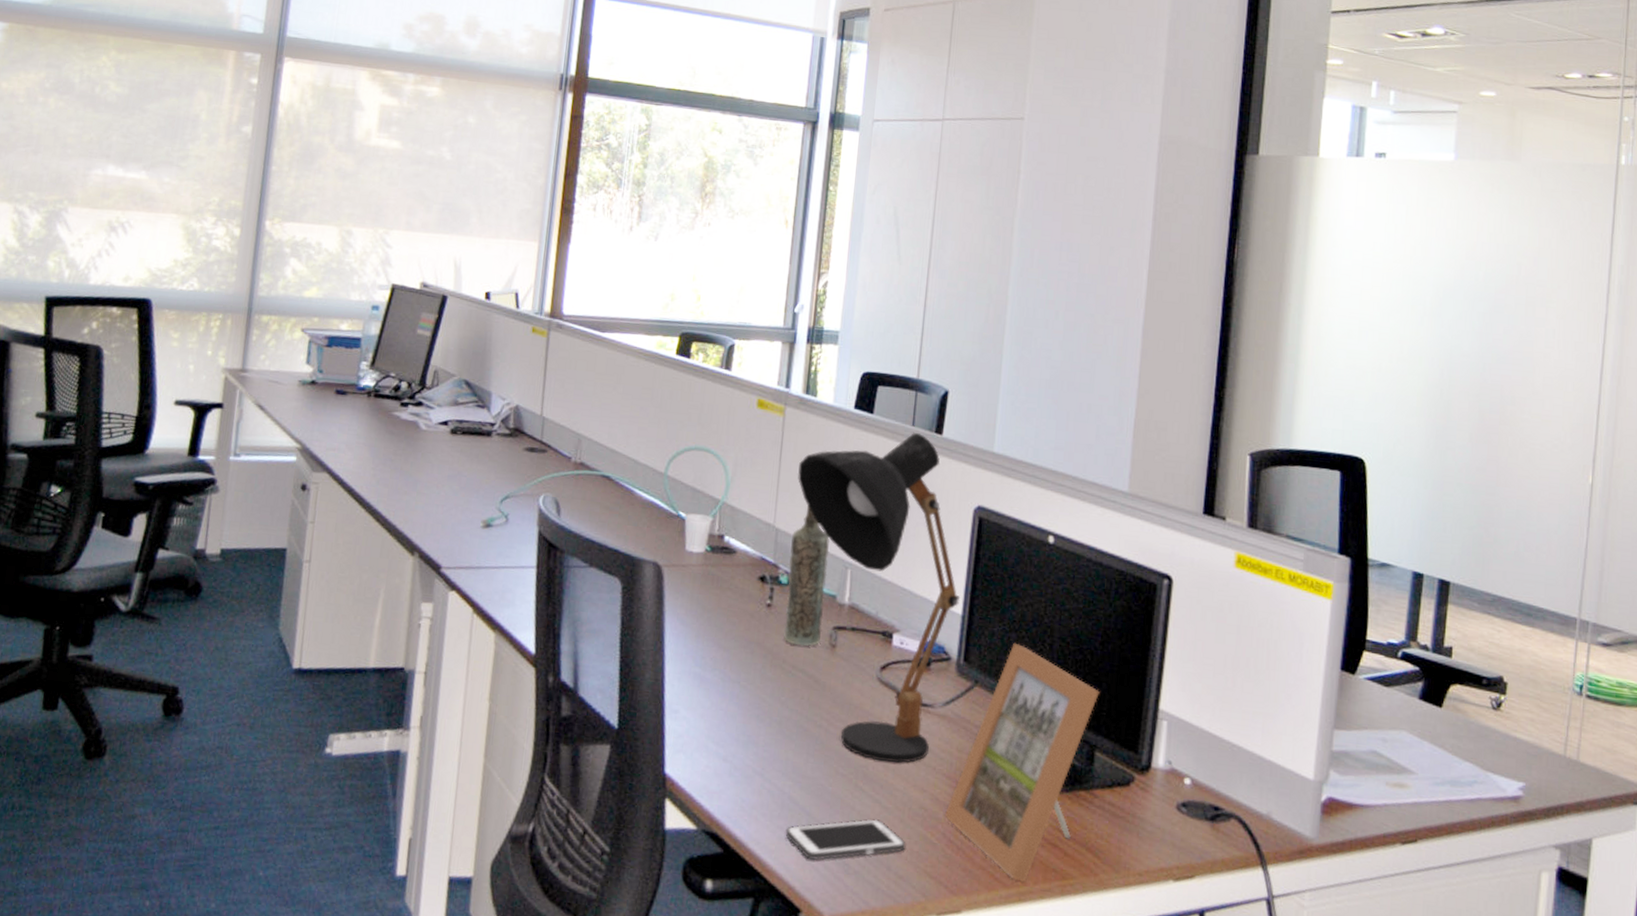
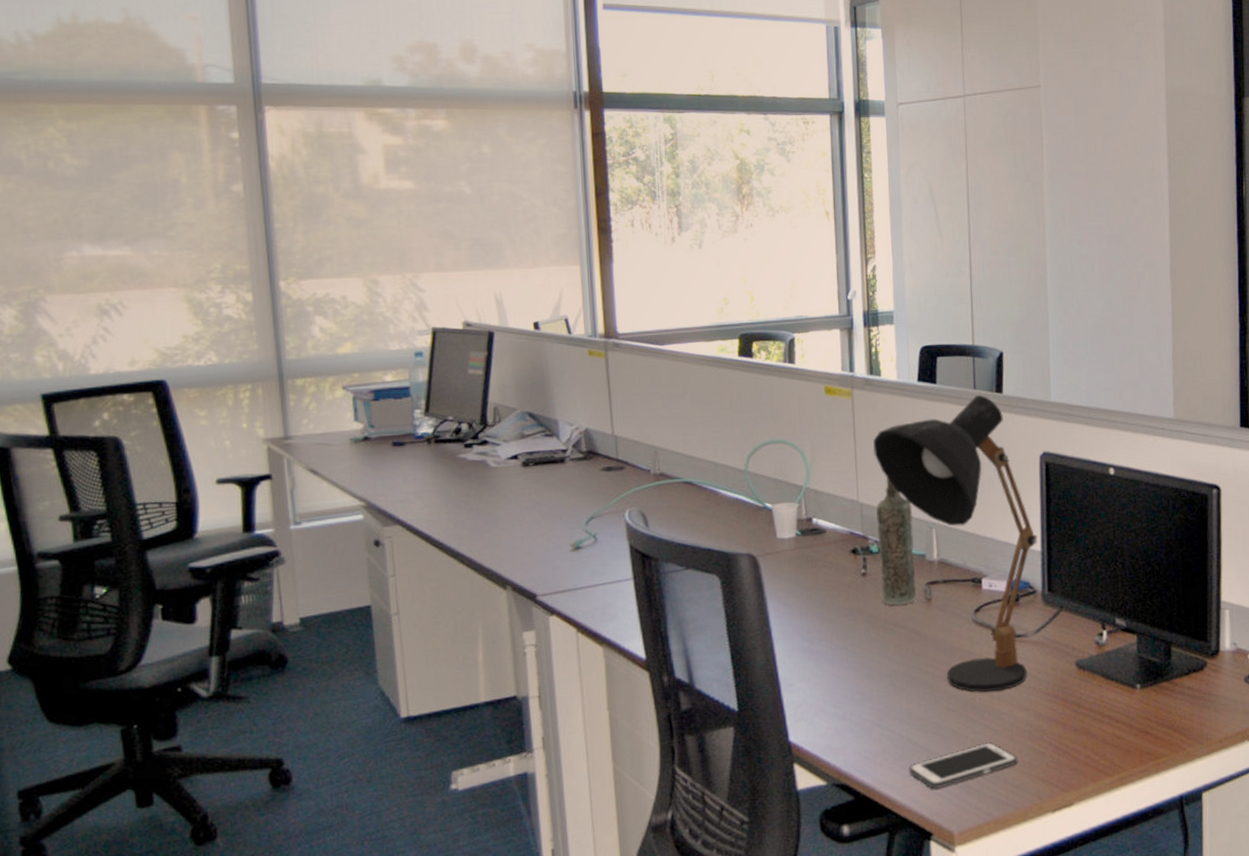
picture frame: present [945,642,1100,882] -> none [1048,567,1169,769]

